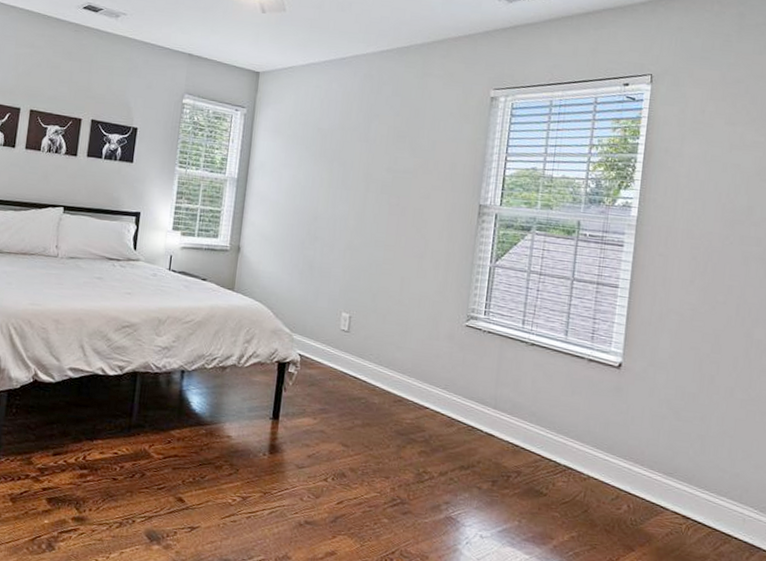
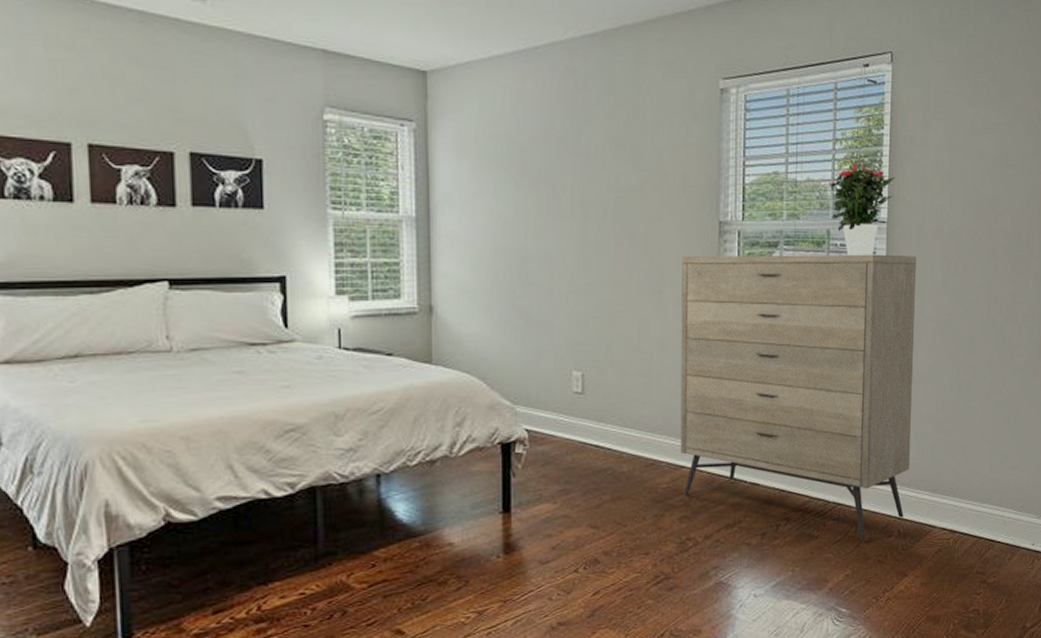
dresser: none [424,230,665,506] -> present [680,254,917,540]
potted flower: none [582,166,647,248] -> present [830,163,895,255]

